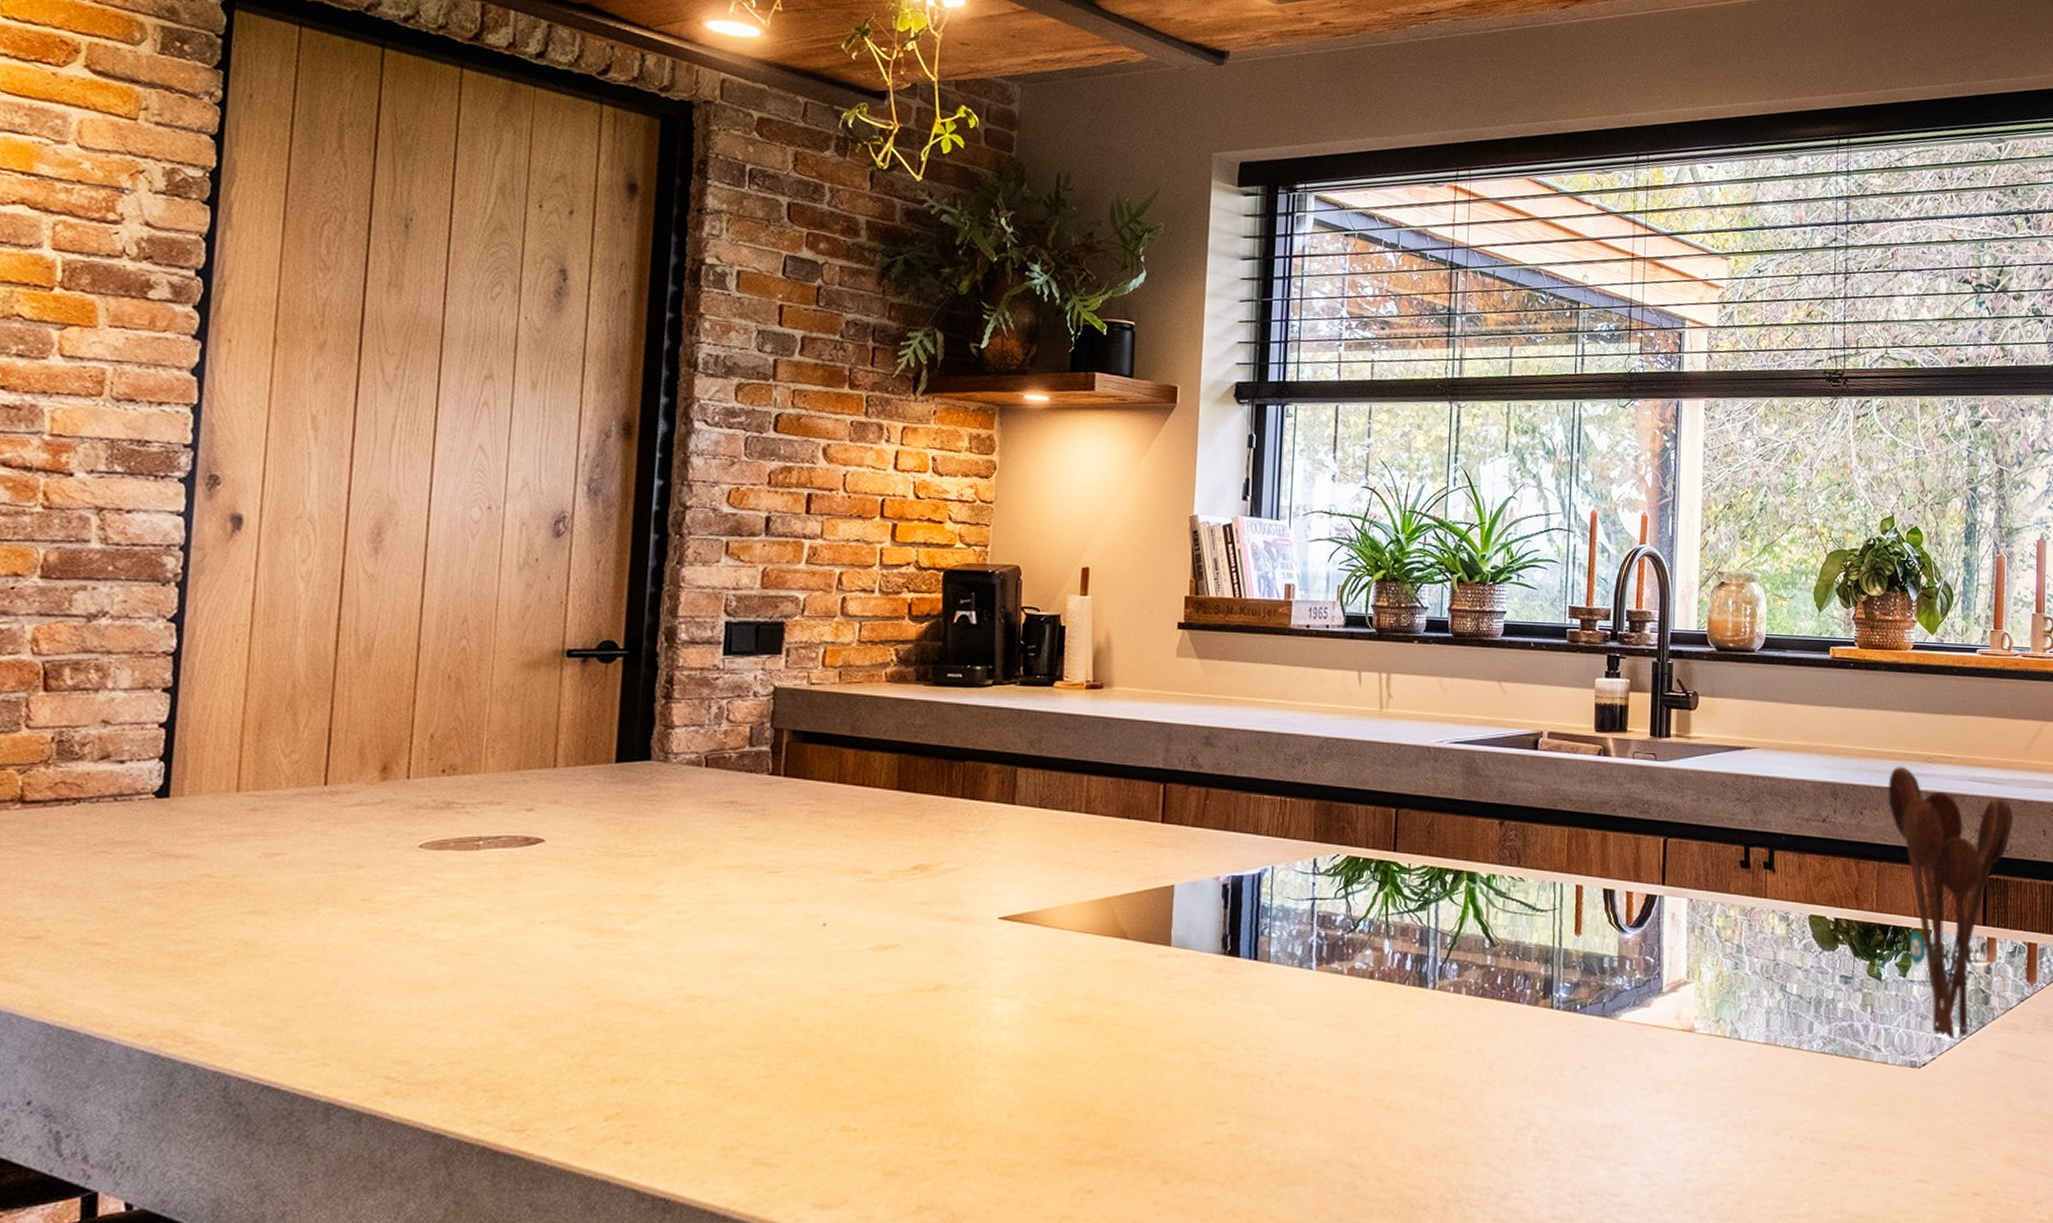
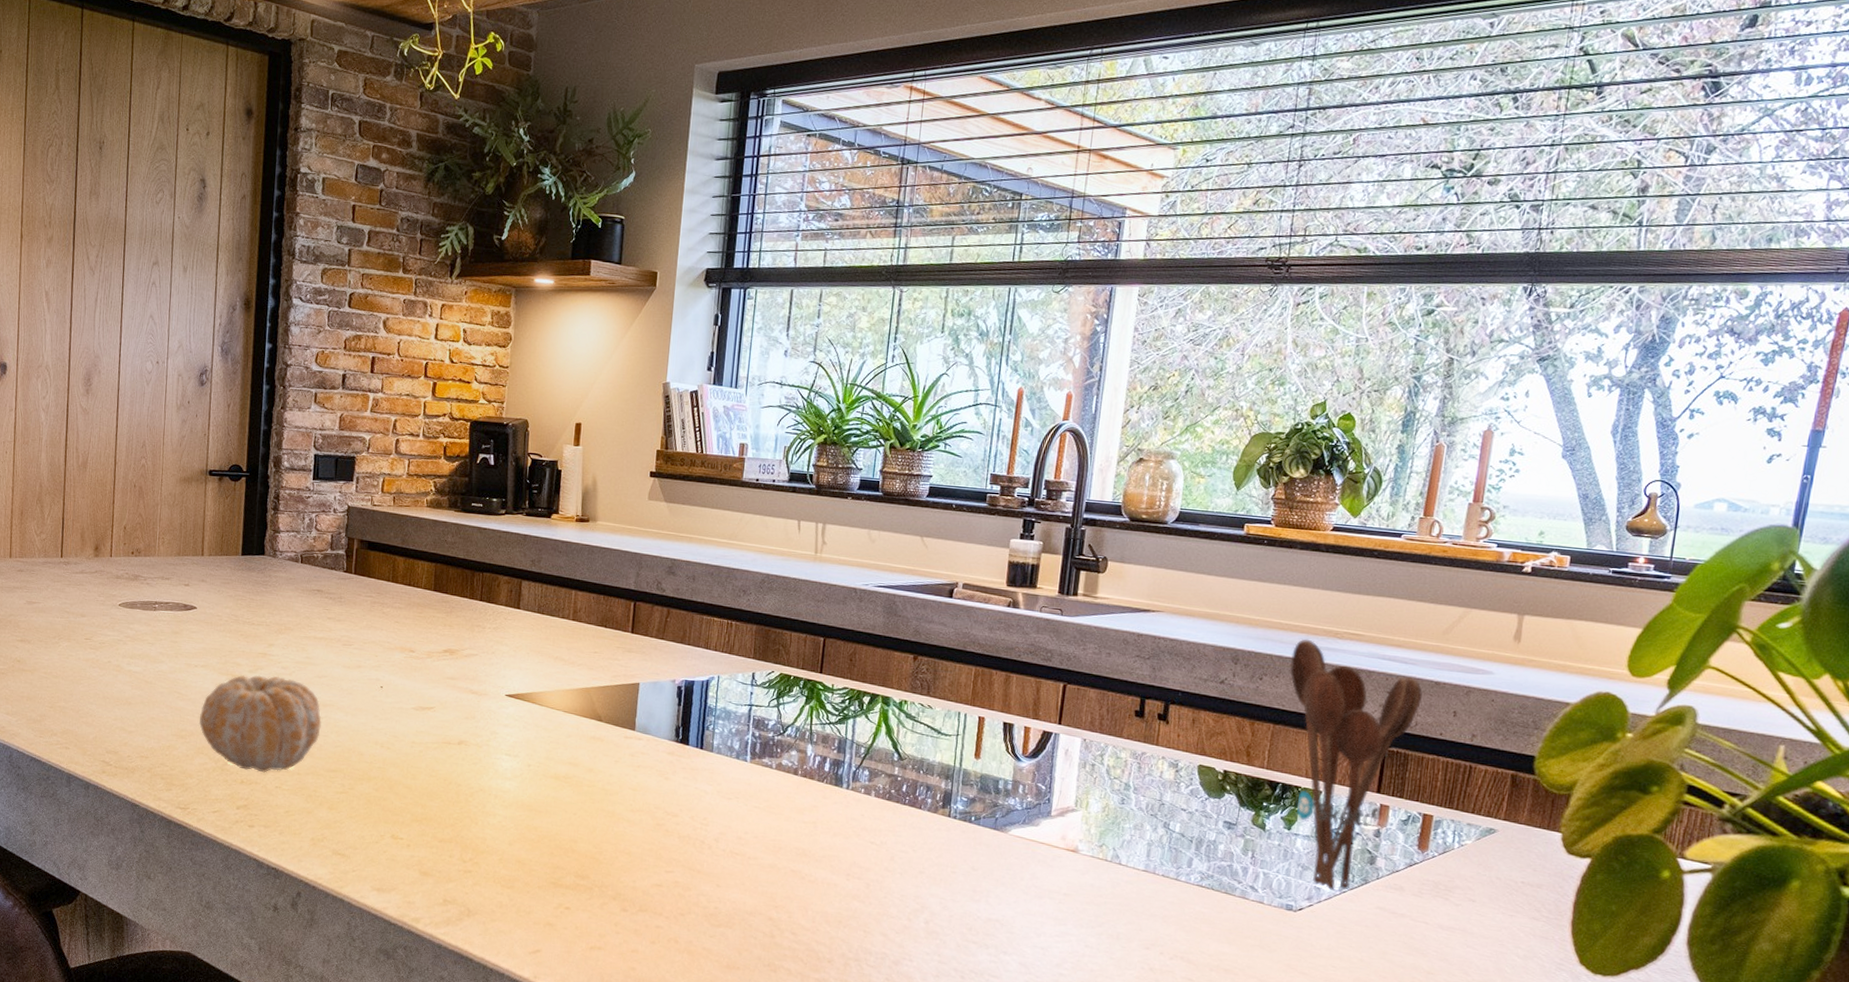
fruit: none [545,926,736,1063] -> present [198,675,321,773]

